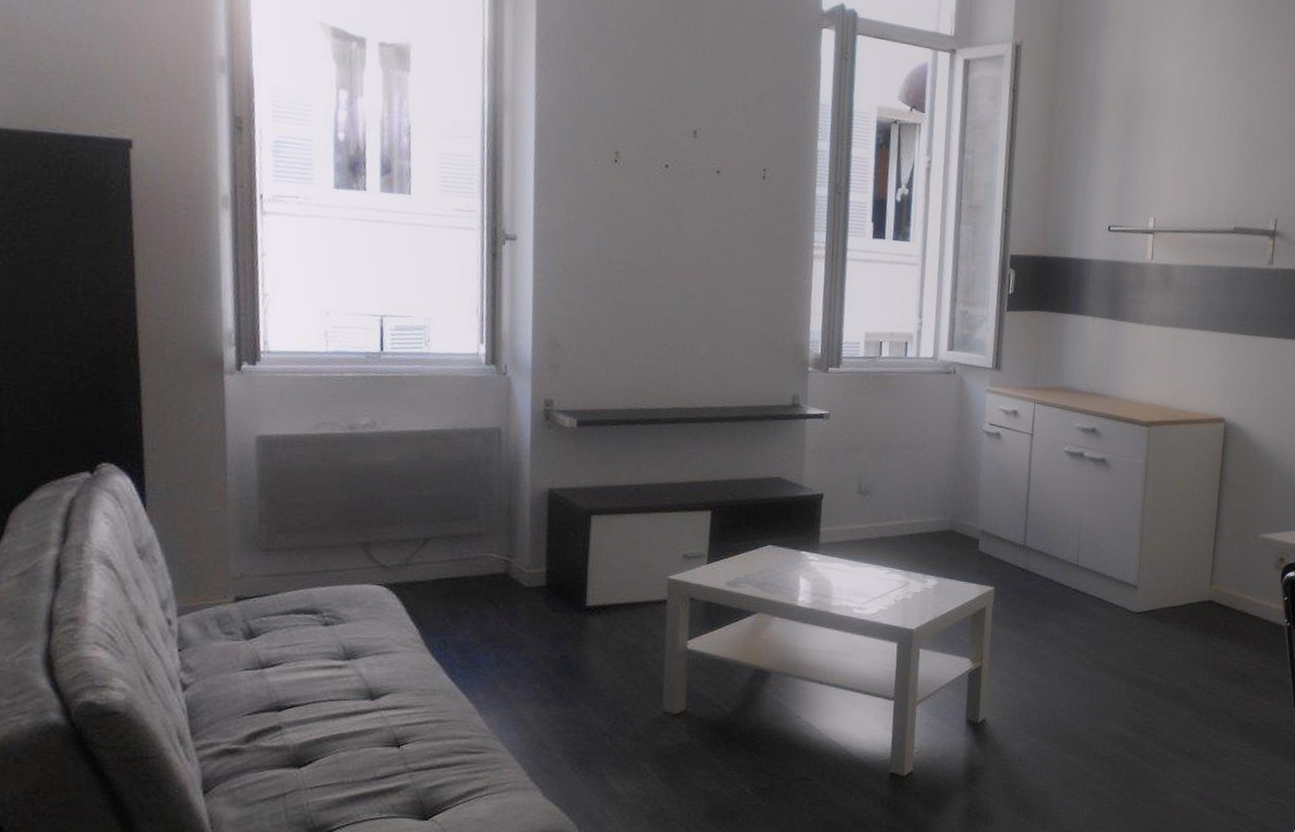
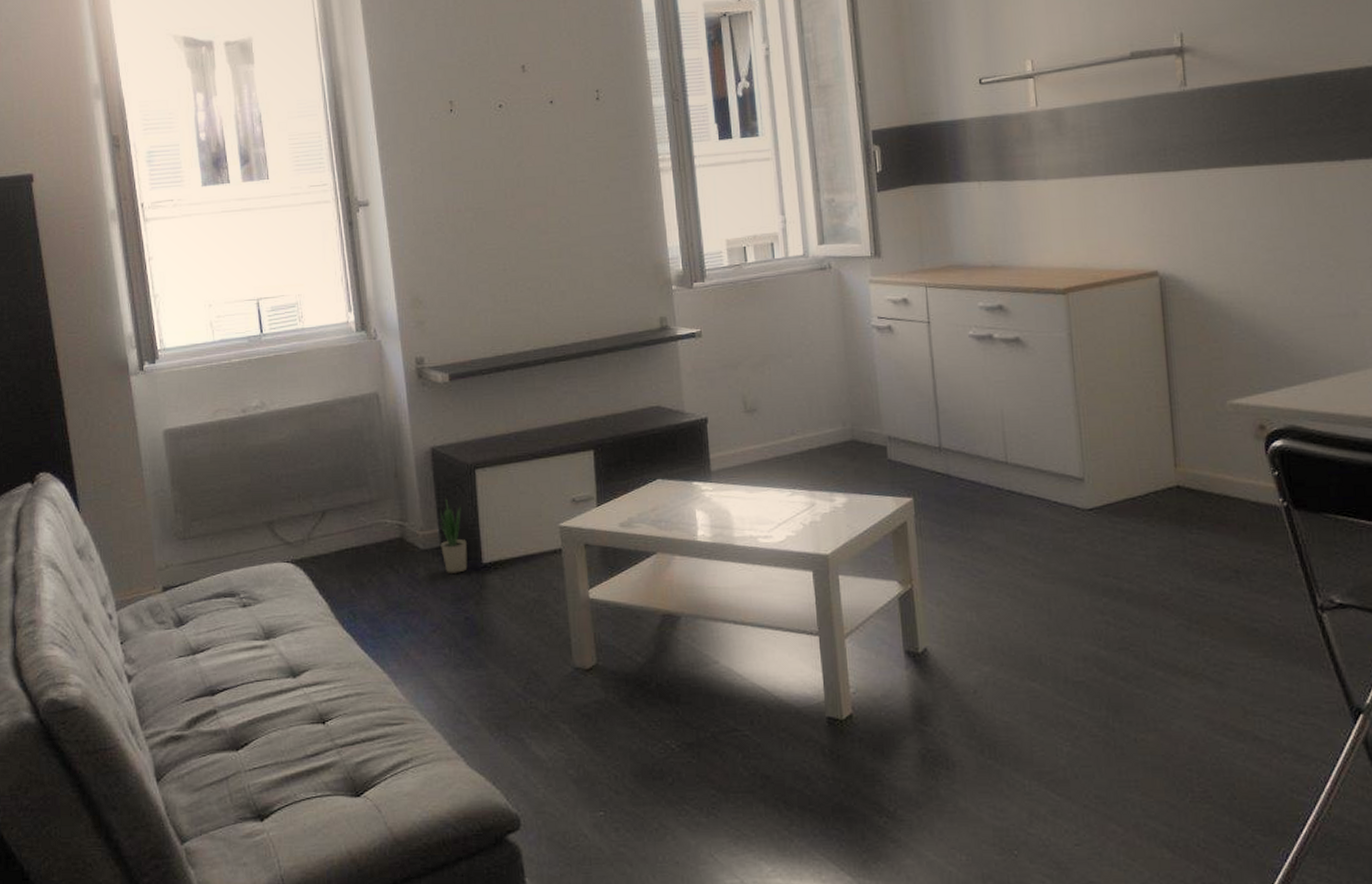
potted plant: none [545,539,573,613] -> present [439,497,468,573]

